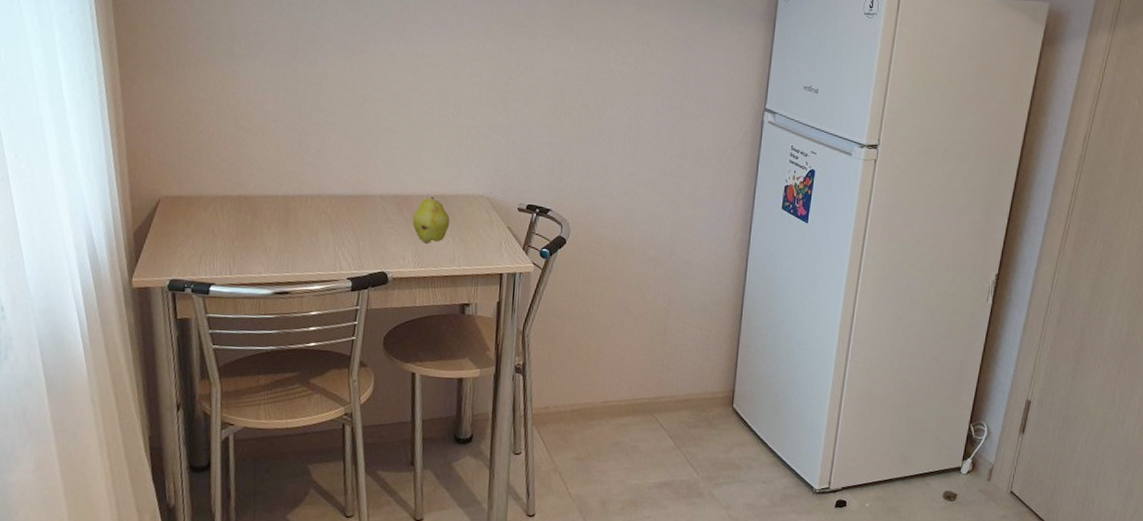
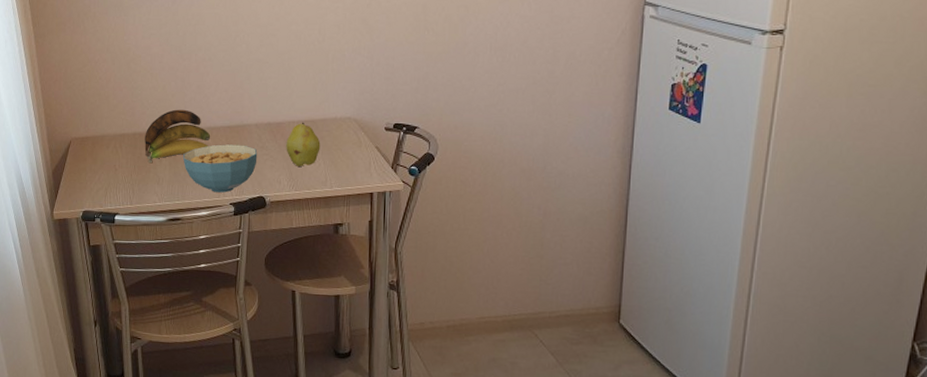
banana: none [250,173,329,230] -> present [144,109,211,164]
cereal bowl: none [296,214,381,266] -> present [183,144,258,193]

